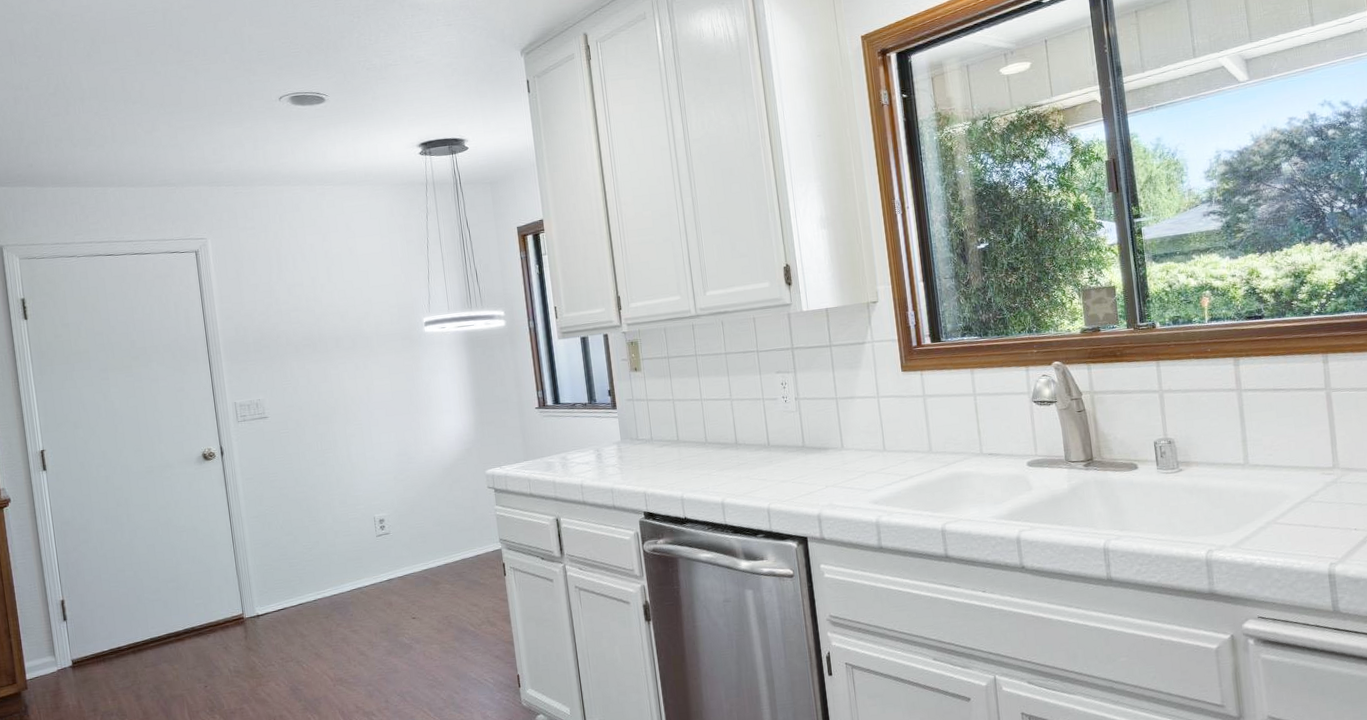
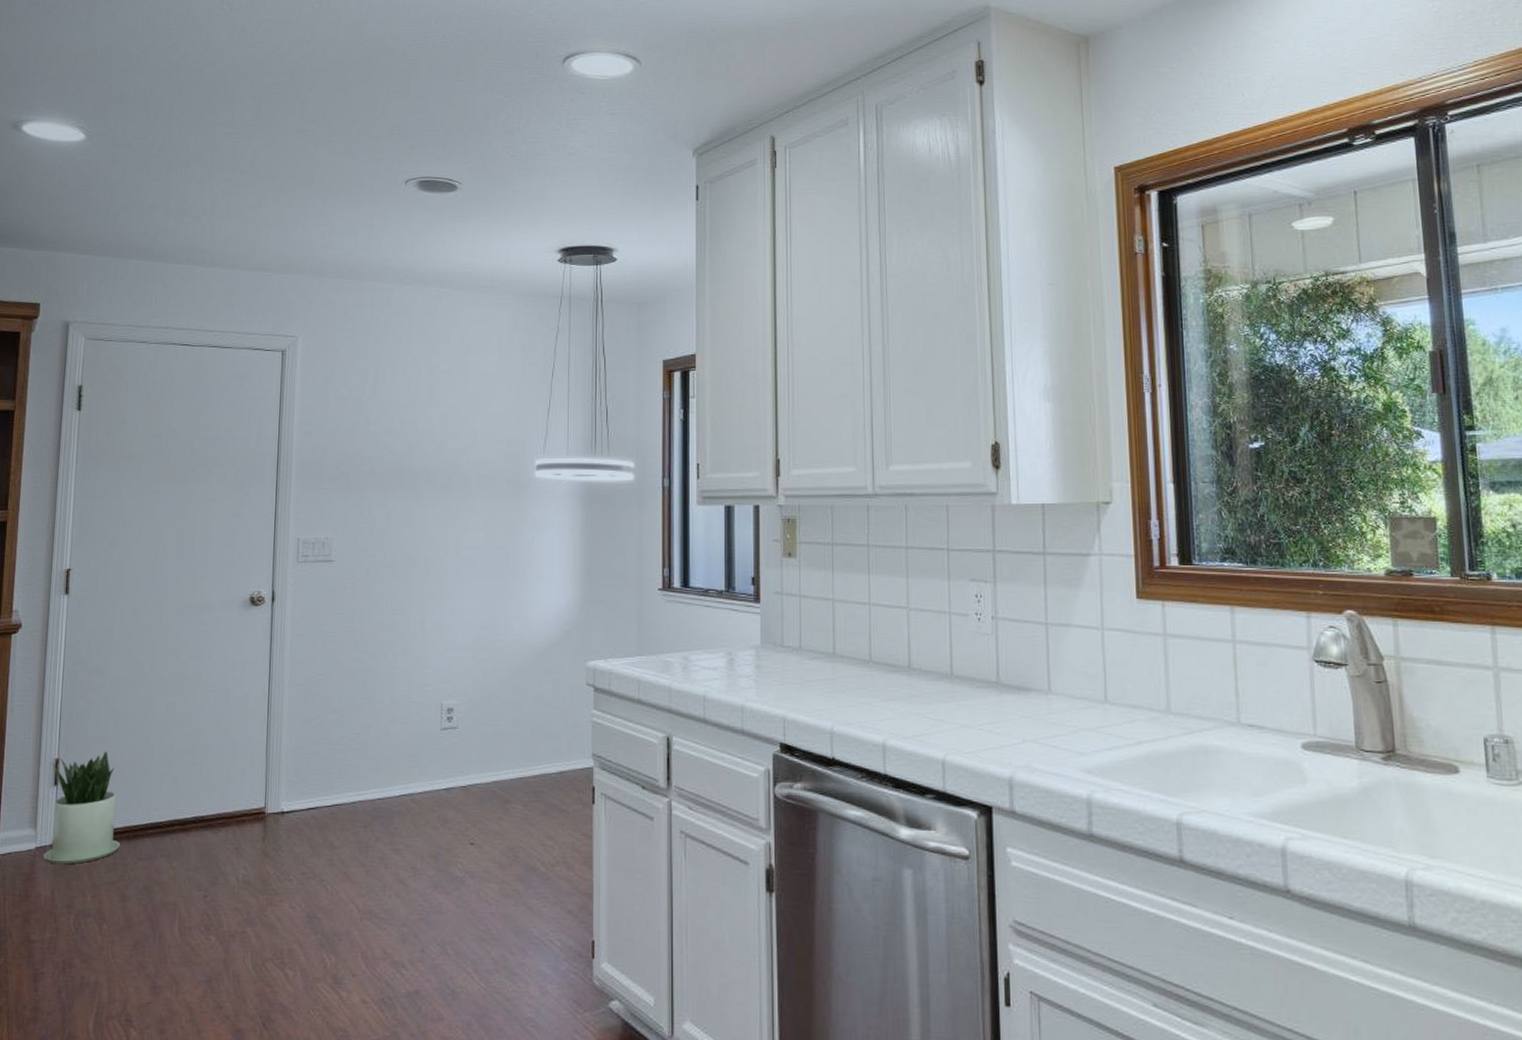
planter: none [59,589,128,681] -> present [44,751,120,865]

